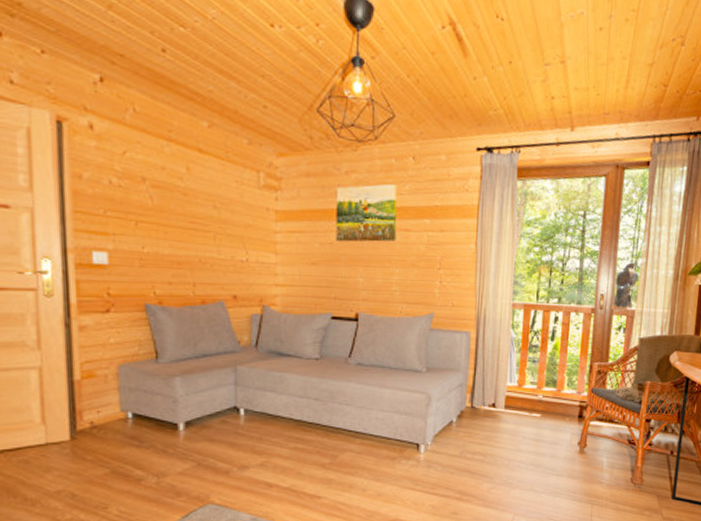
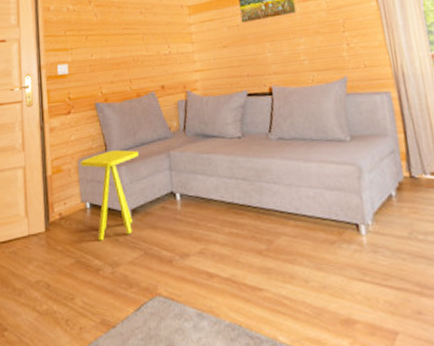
side table: none [122,359,200,452] -> present [80,150,139,241]

